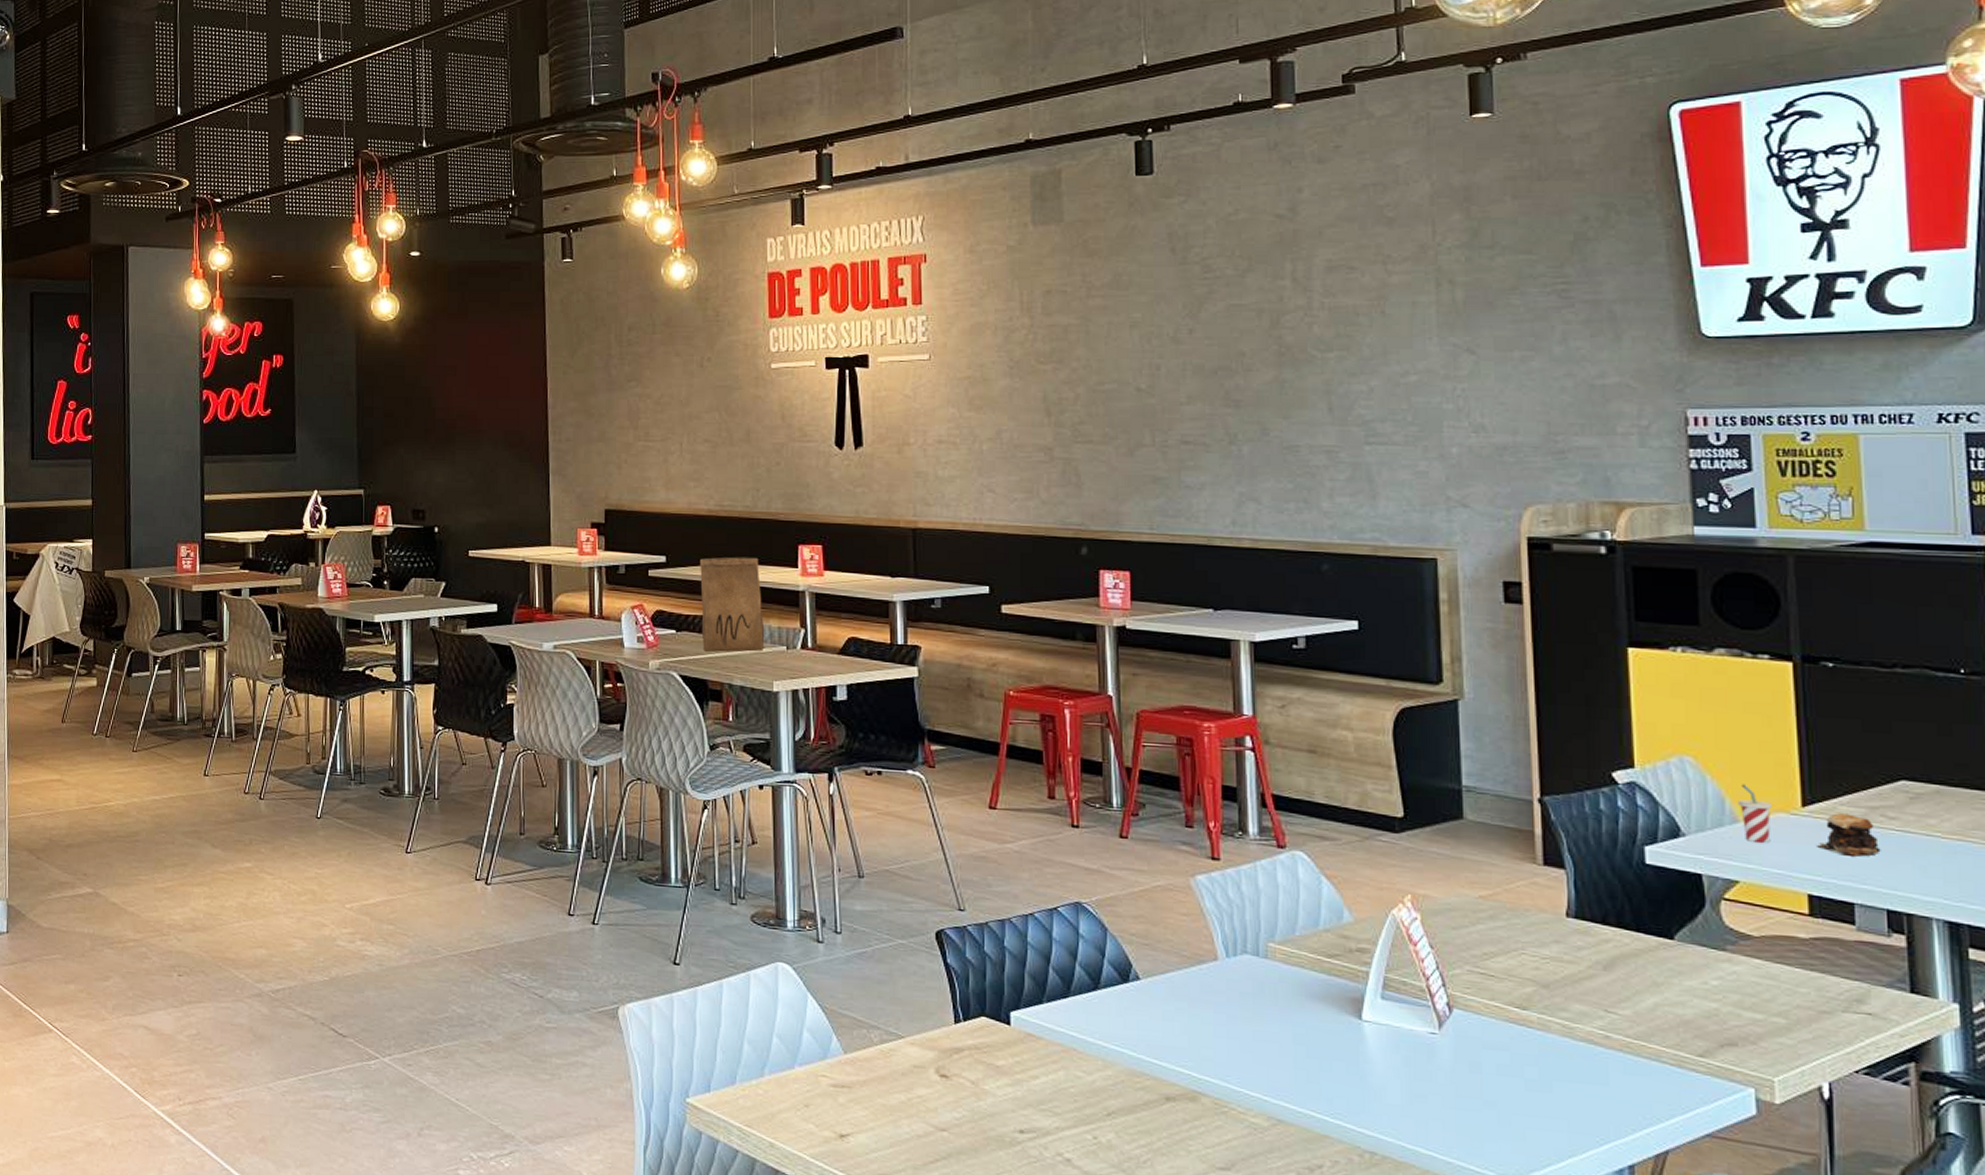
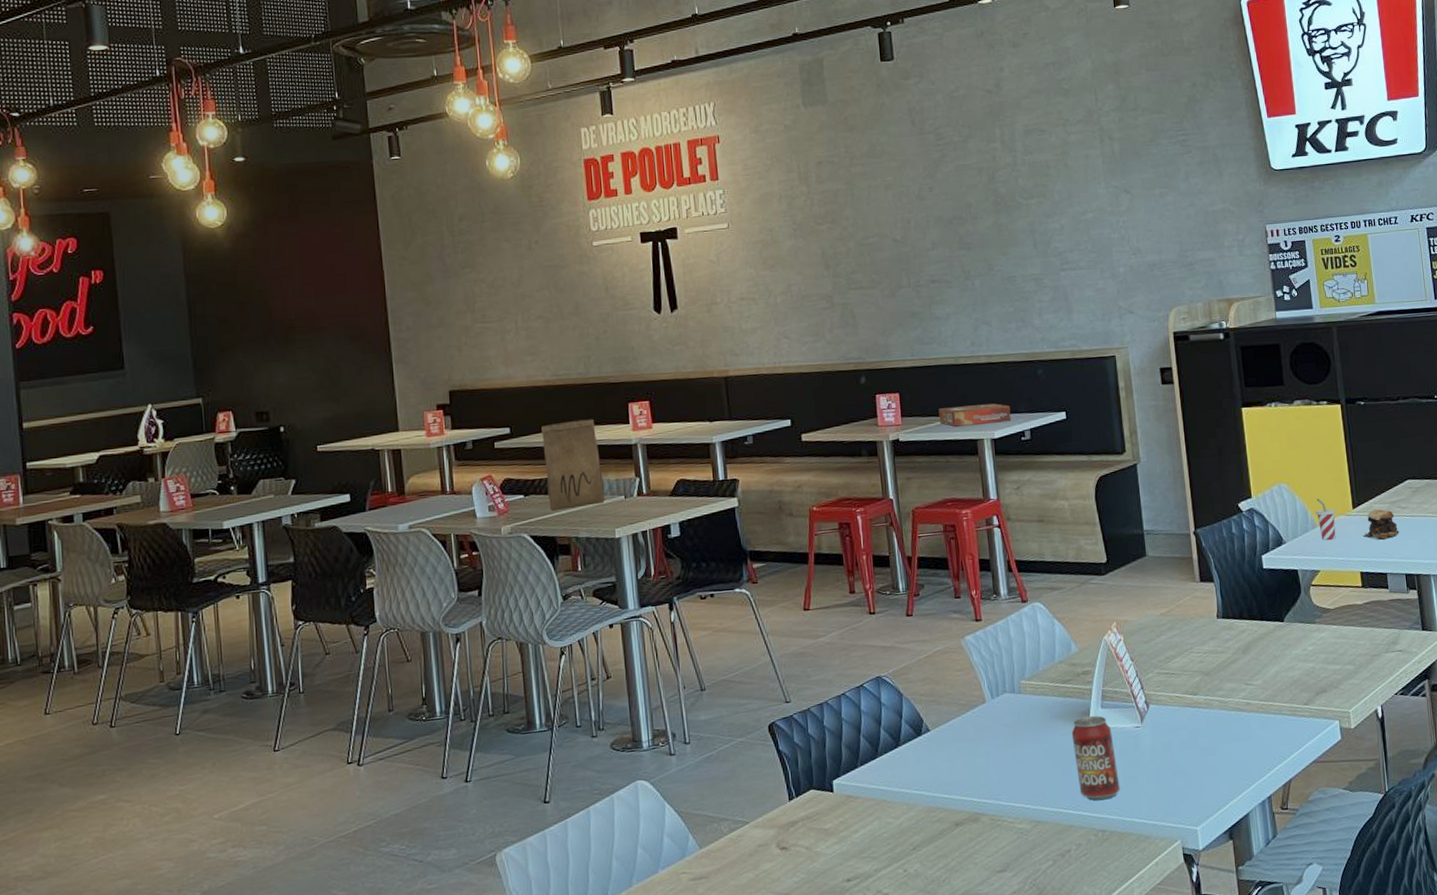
food box: none [1181,596,1279,623] -> present [938,403,1011,427]
soda can: none [1335,1004,1401,1115] -> present [1071,715,1120,801]

